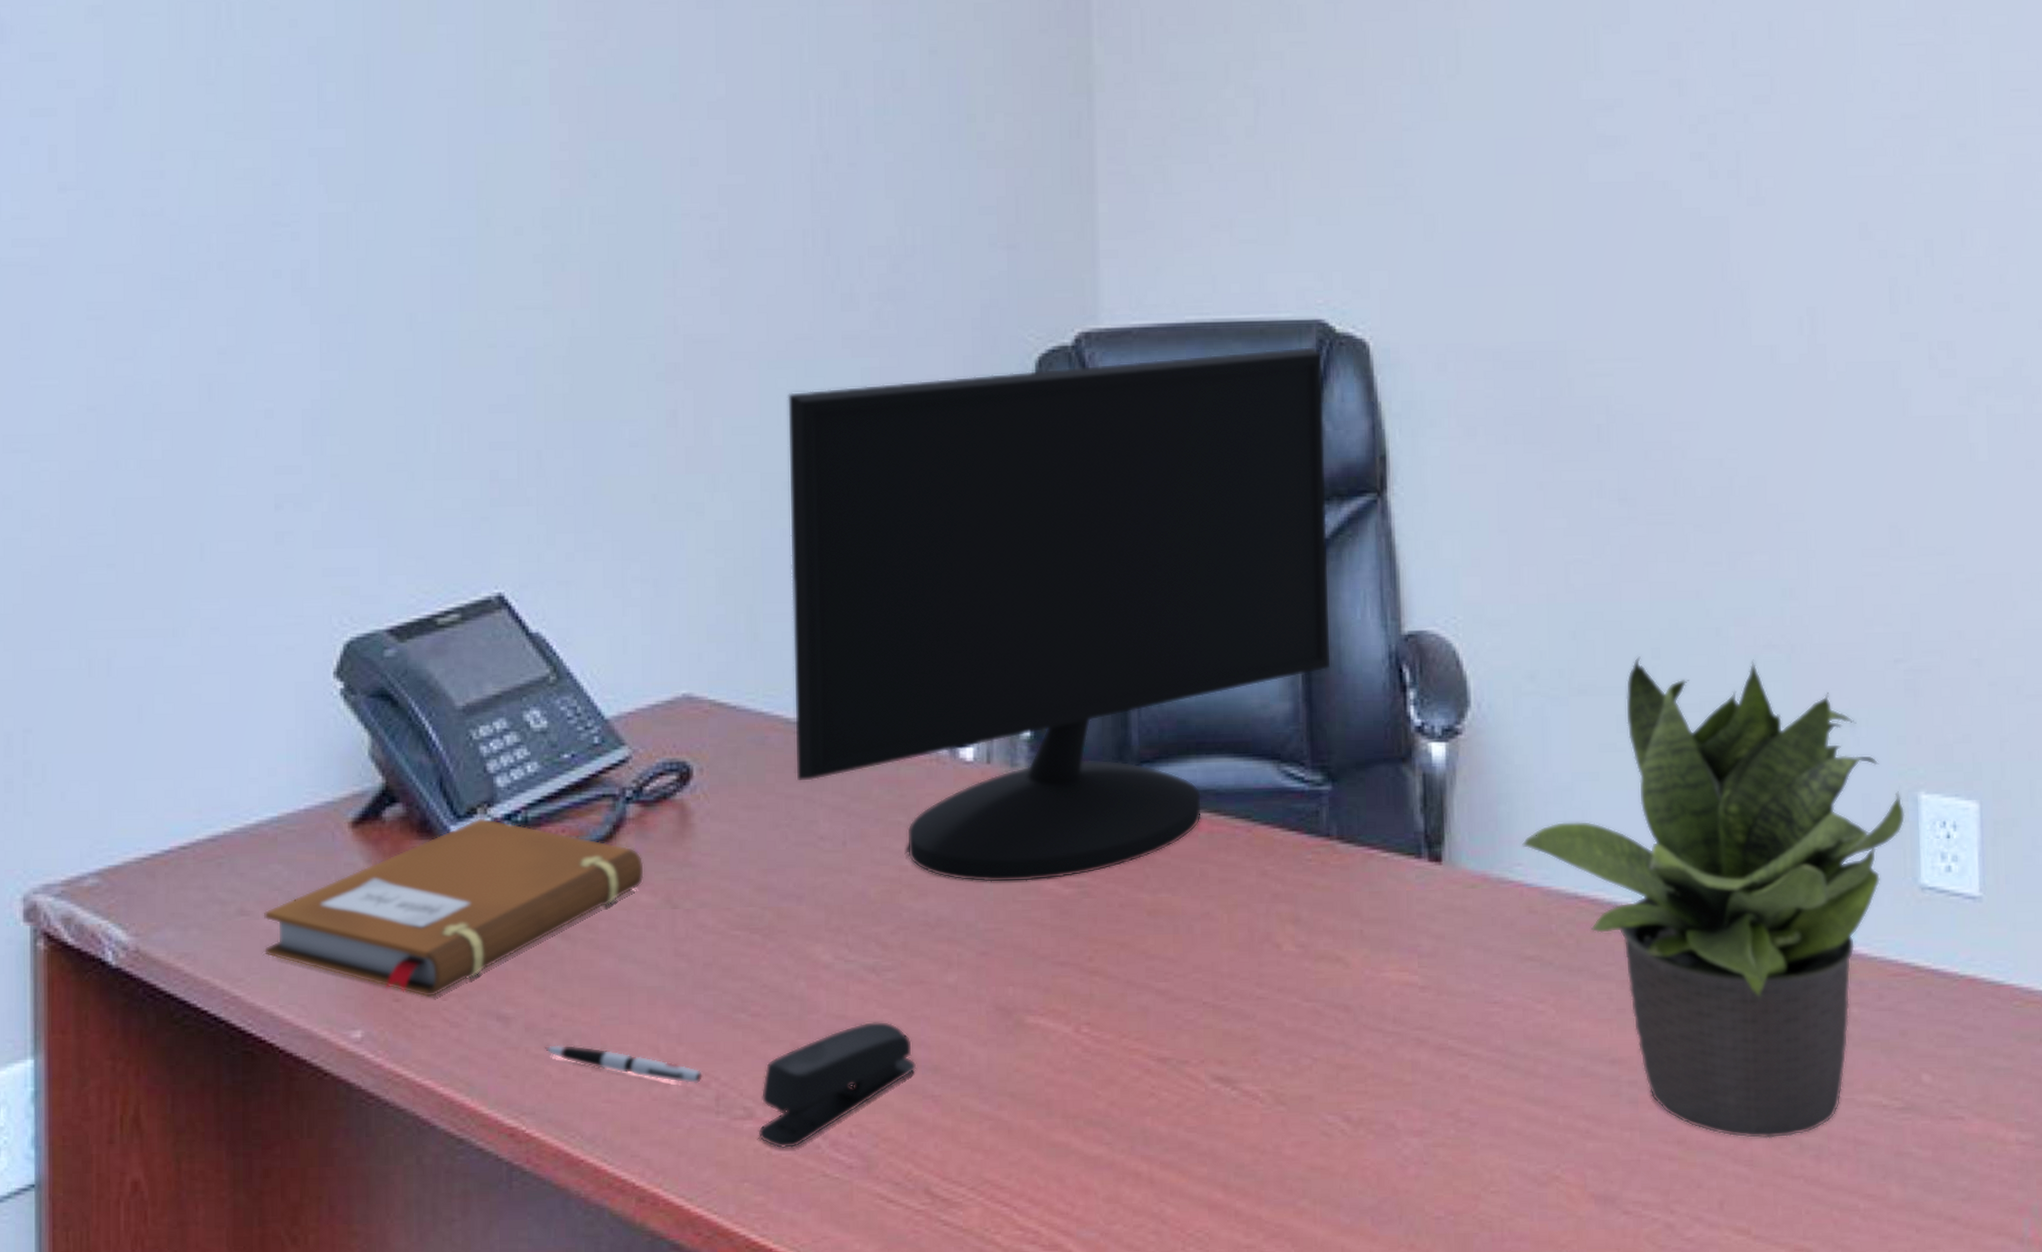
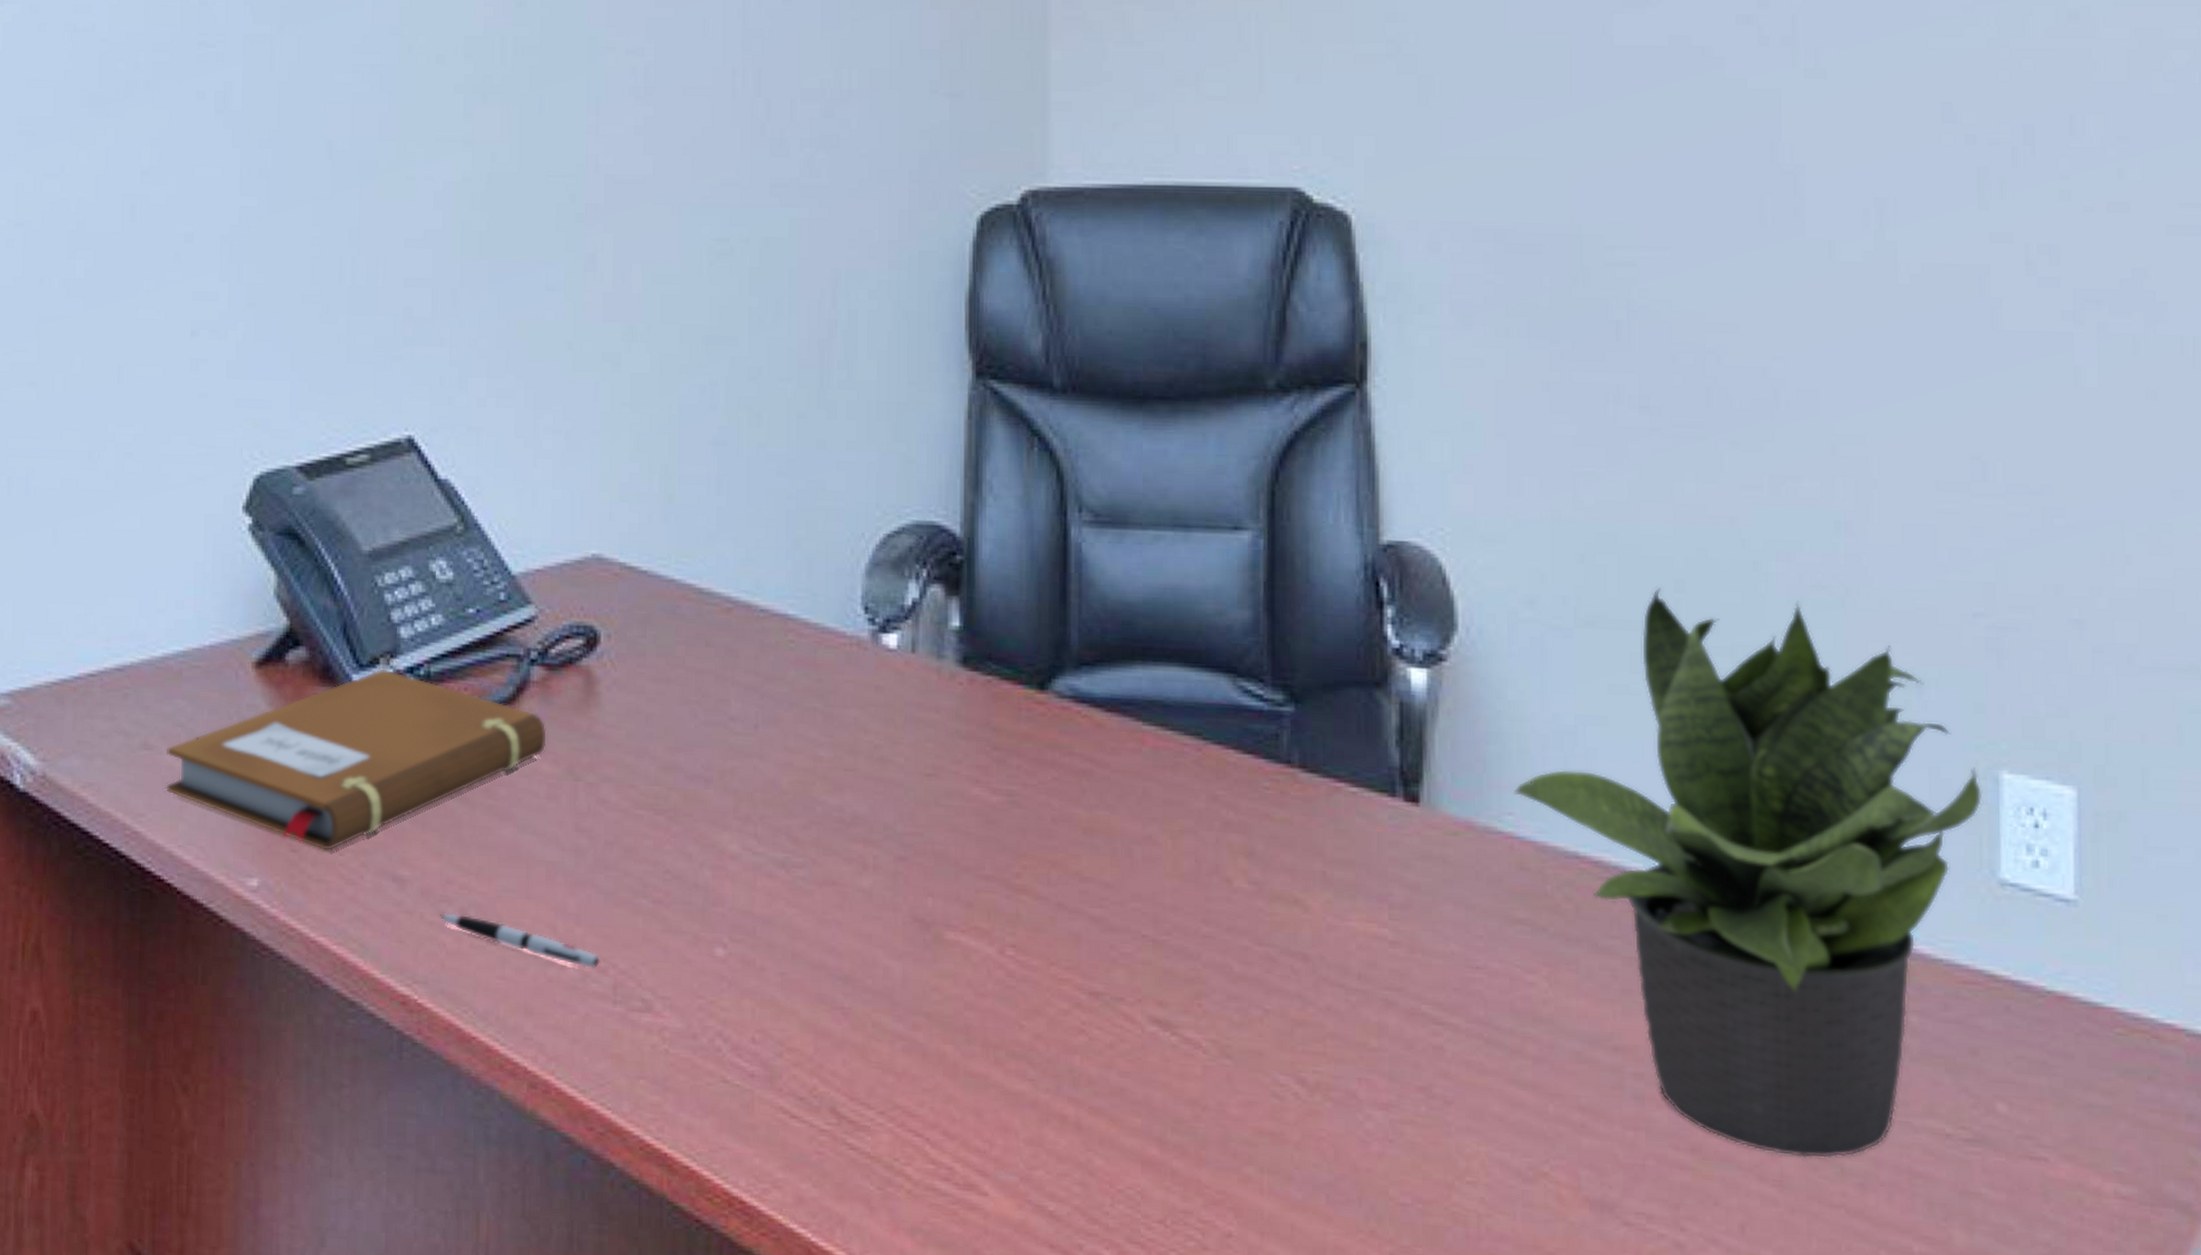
stapler: present [758,1021,917,1149] -> none [656,920,826,1049]
computer monitor: present [787,346,1332,883] -> none [707,216,1298,785]

